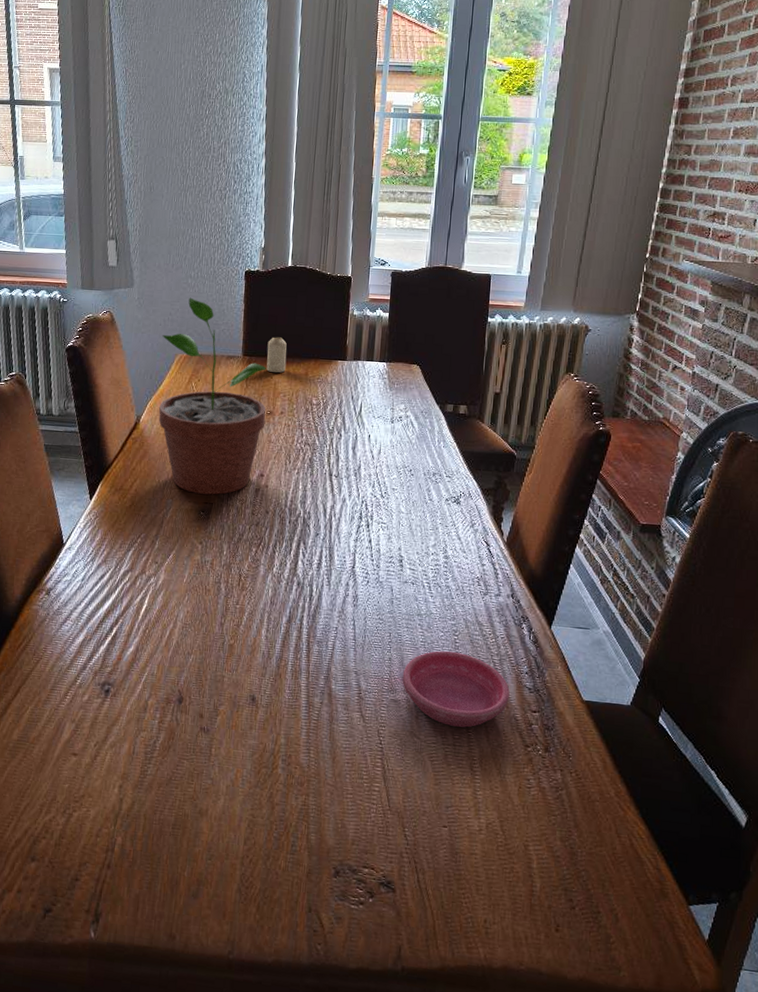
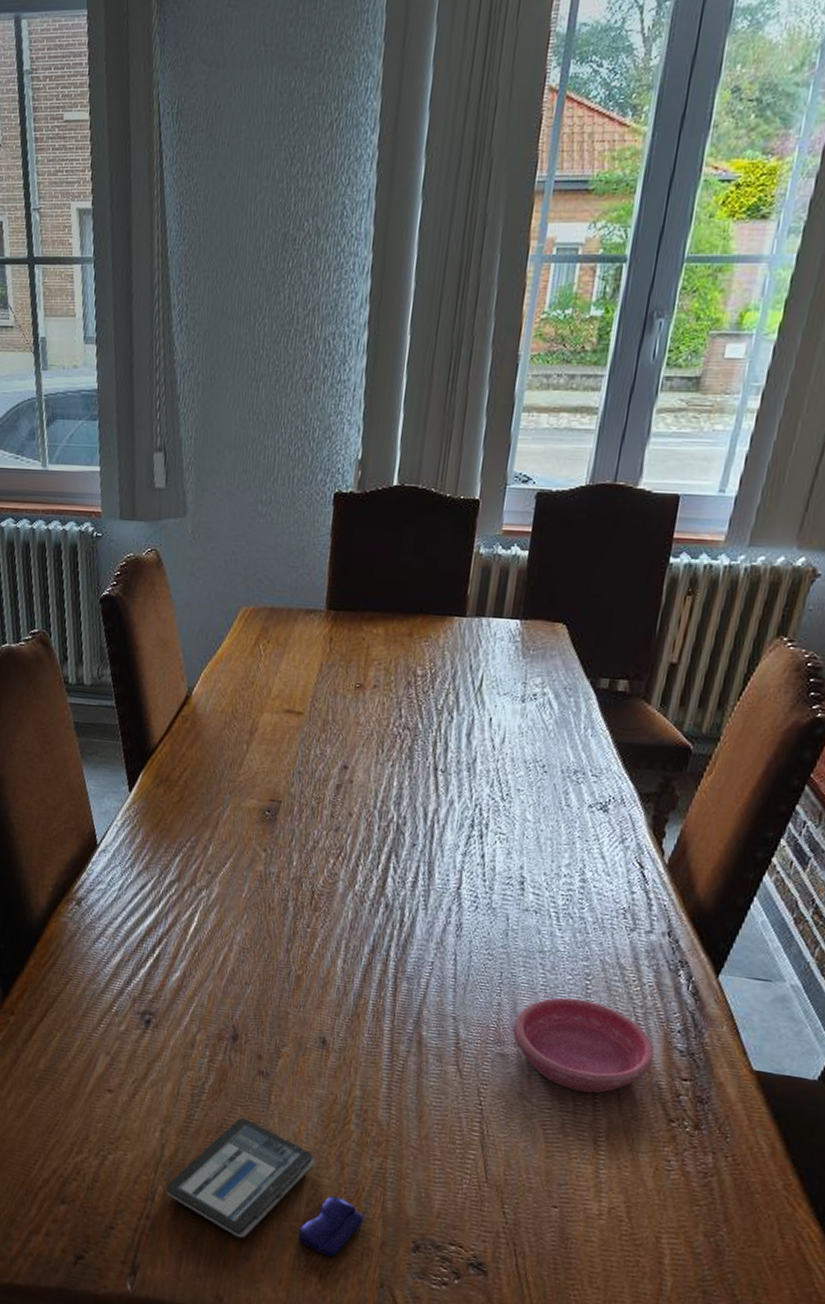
tablet: none [124,769,292,889] -> present [165,1117,364,1258]
potted plant: present [158,297,268,495] -> none [215,530,359,791]
candle: present [266,337,287,373] -> none [357,584,386,634]

